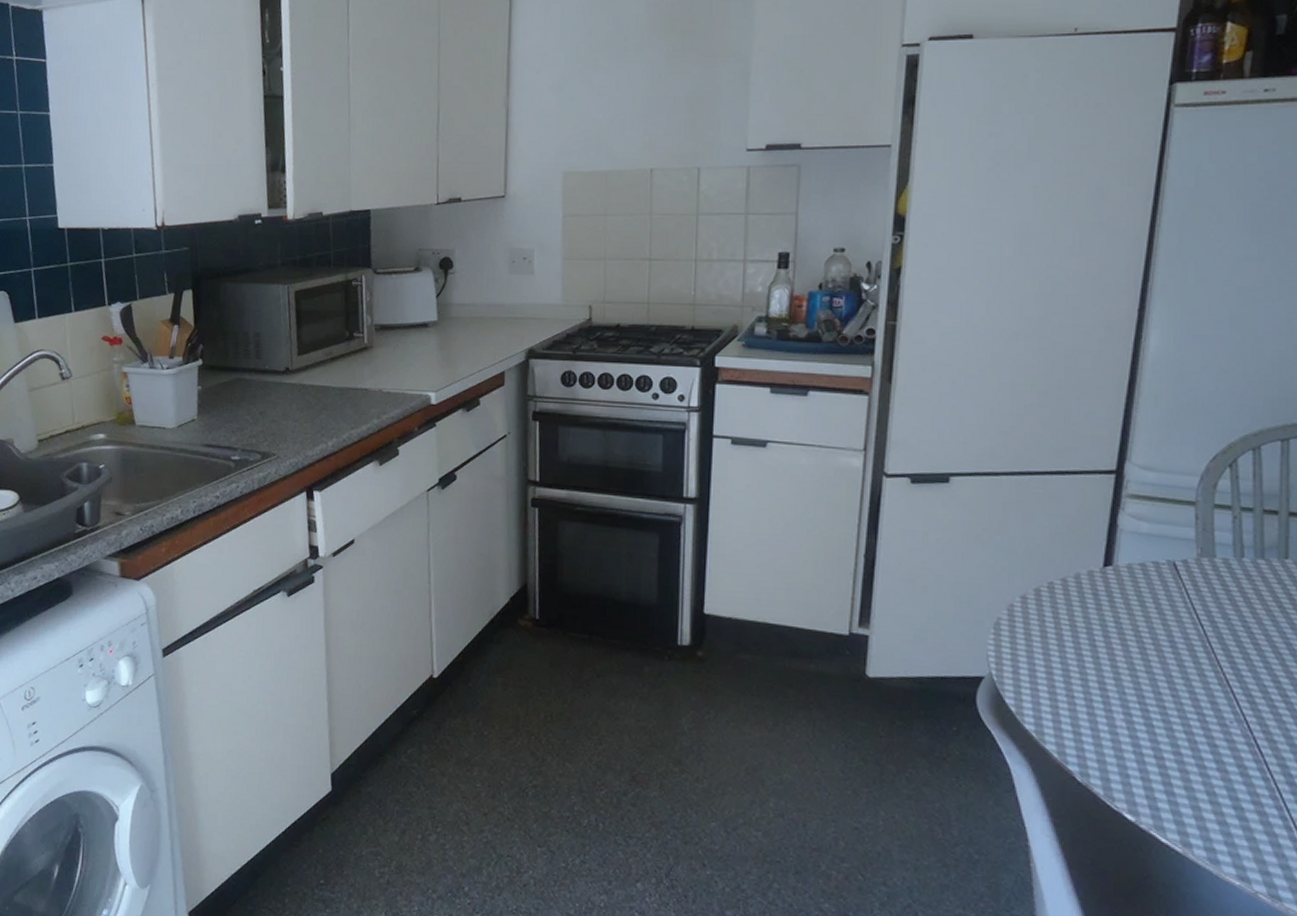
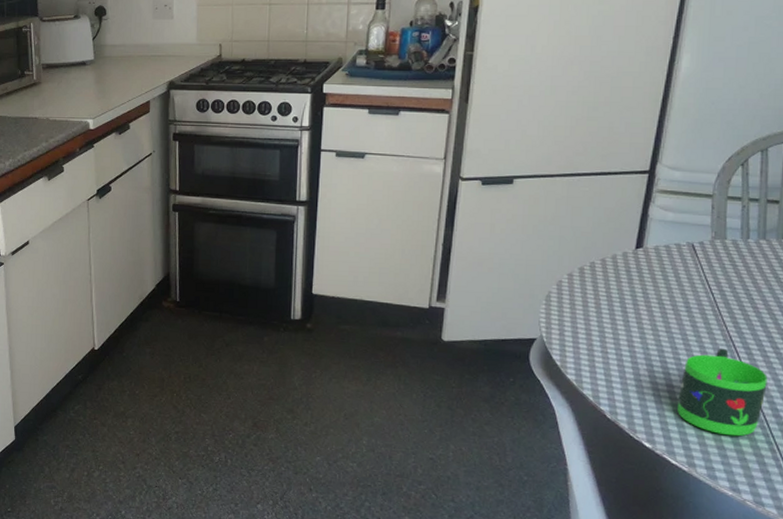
mug: none [1165,694,1277,809] -> present [678,348,768,437]

